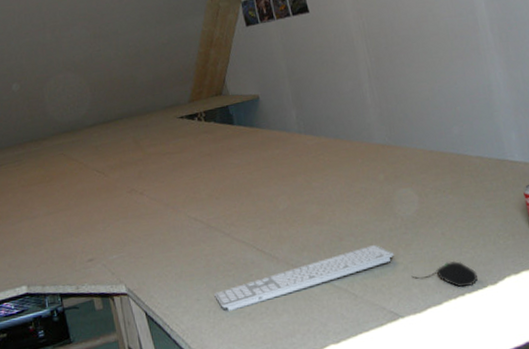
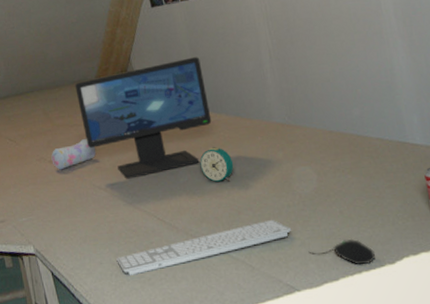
pencil case: none [143,166,191,202] -> present [51,138,97,170]
computer monitor: none [167,77,311,209] -> present [75,57,212,179]
alarm clock: none [299,170,335,208] -> present [199,146,234,182]

